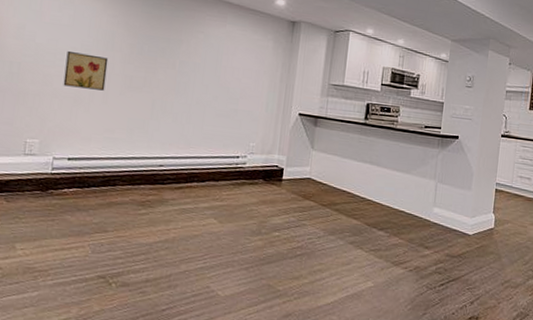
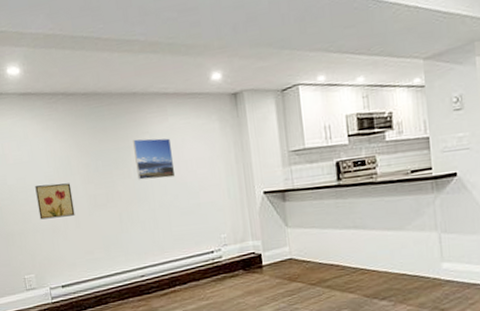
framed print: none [182,35,223,79] -> present [133,138,176,180]

